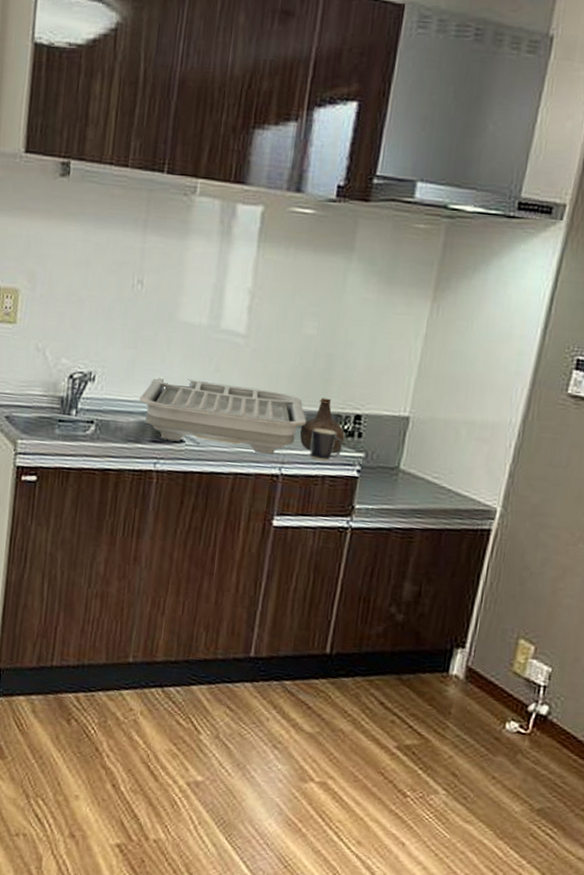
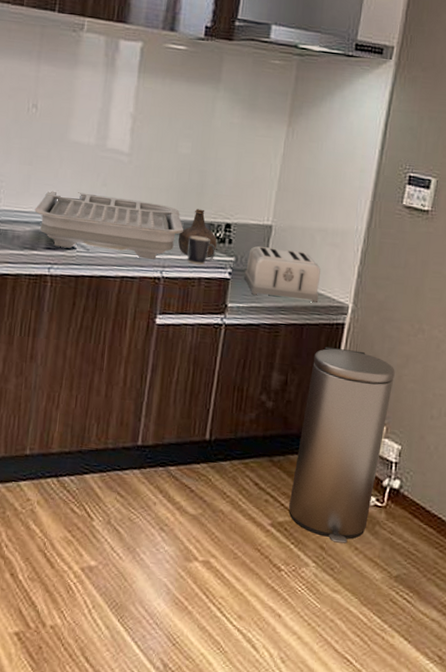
toaster: none [374,440,465,506] -> present [244,246,320,303]
pedal bin: none [417,555,549,772] -> present [288,346,395,544]

